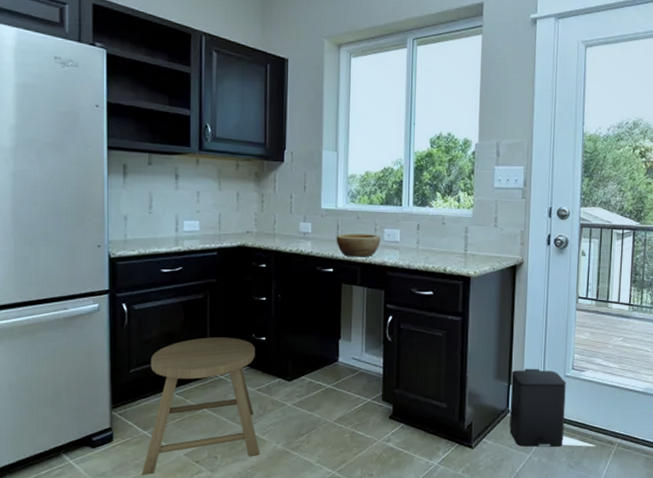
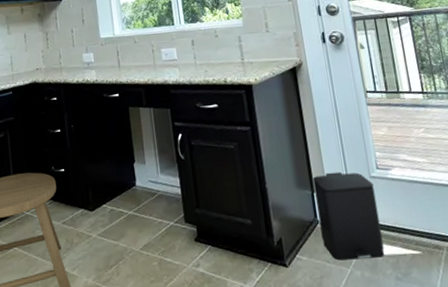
bowl: present [336,233,381,257] -> none [117,55,160,80]

